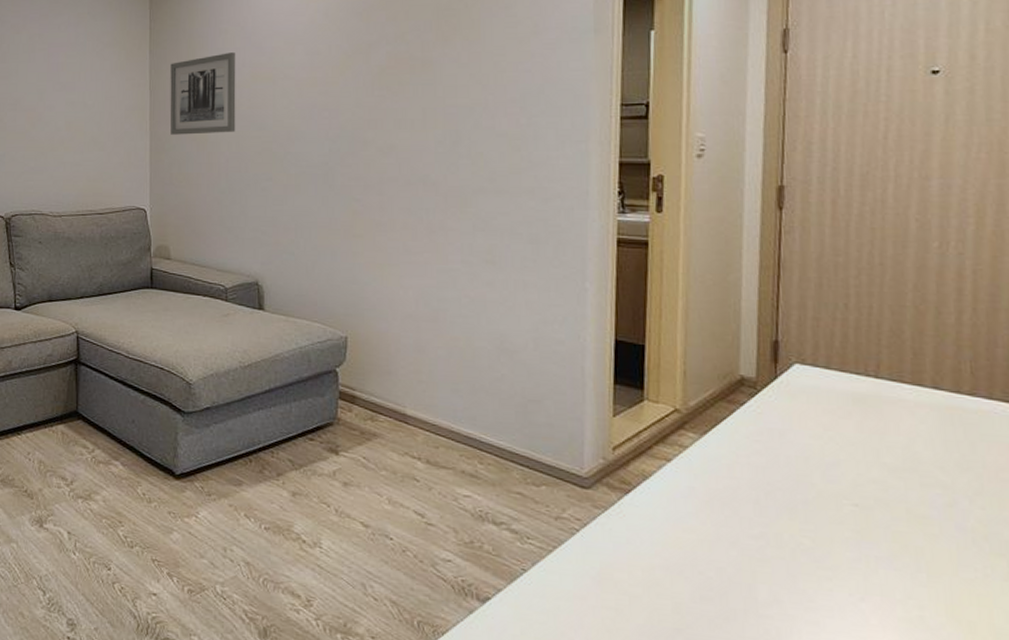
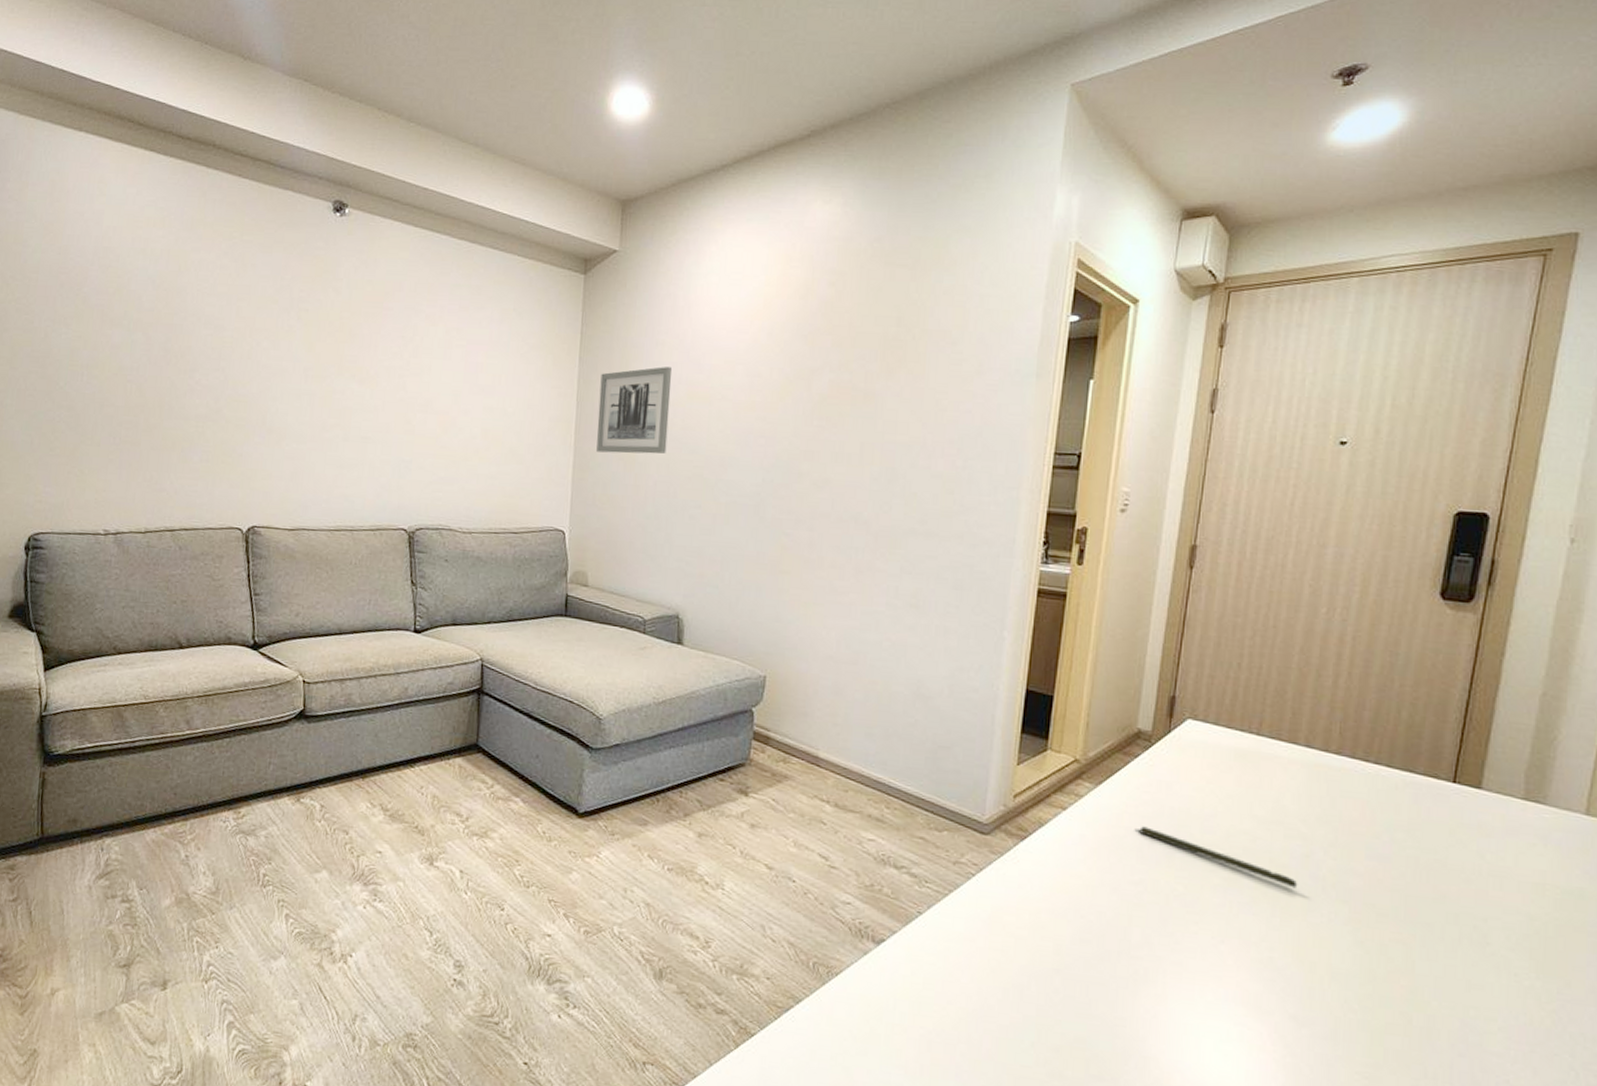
pen: none [748,477,943,541] -> present [1134,826,1298,889]

